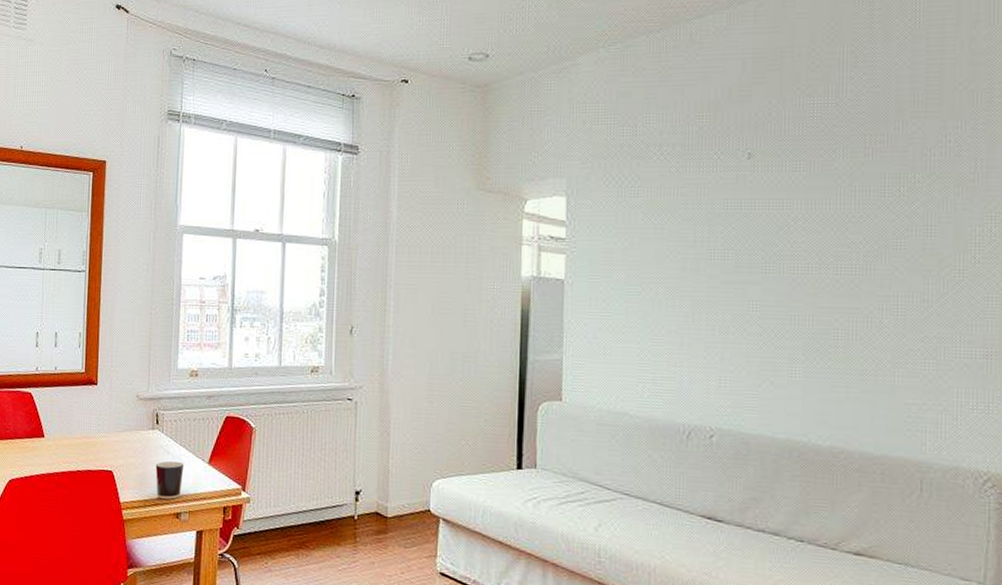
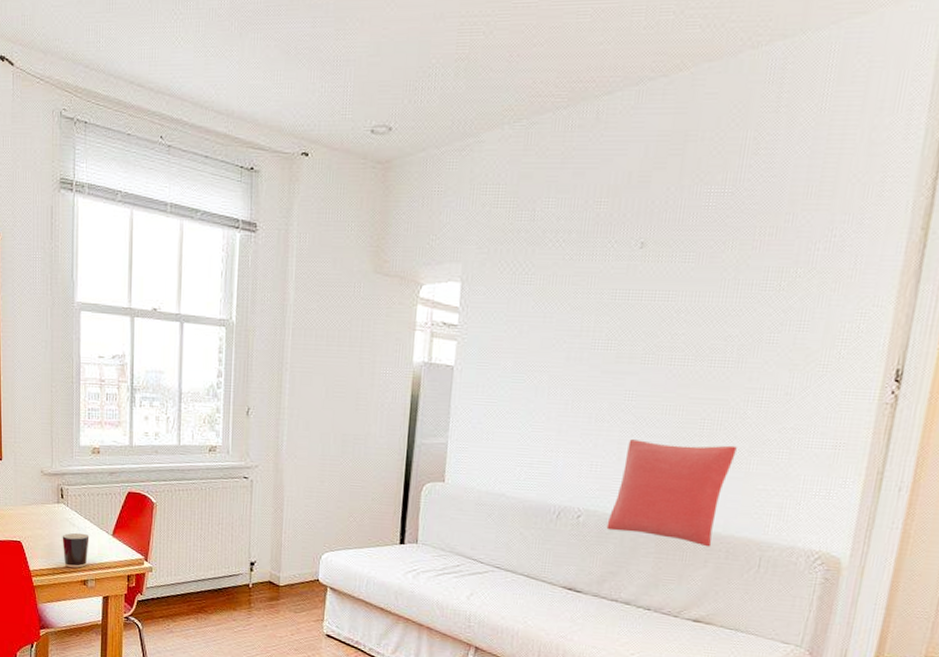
pillow: none [743,352,877,469] -> present [606,439,737,547]

